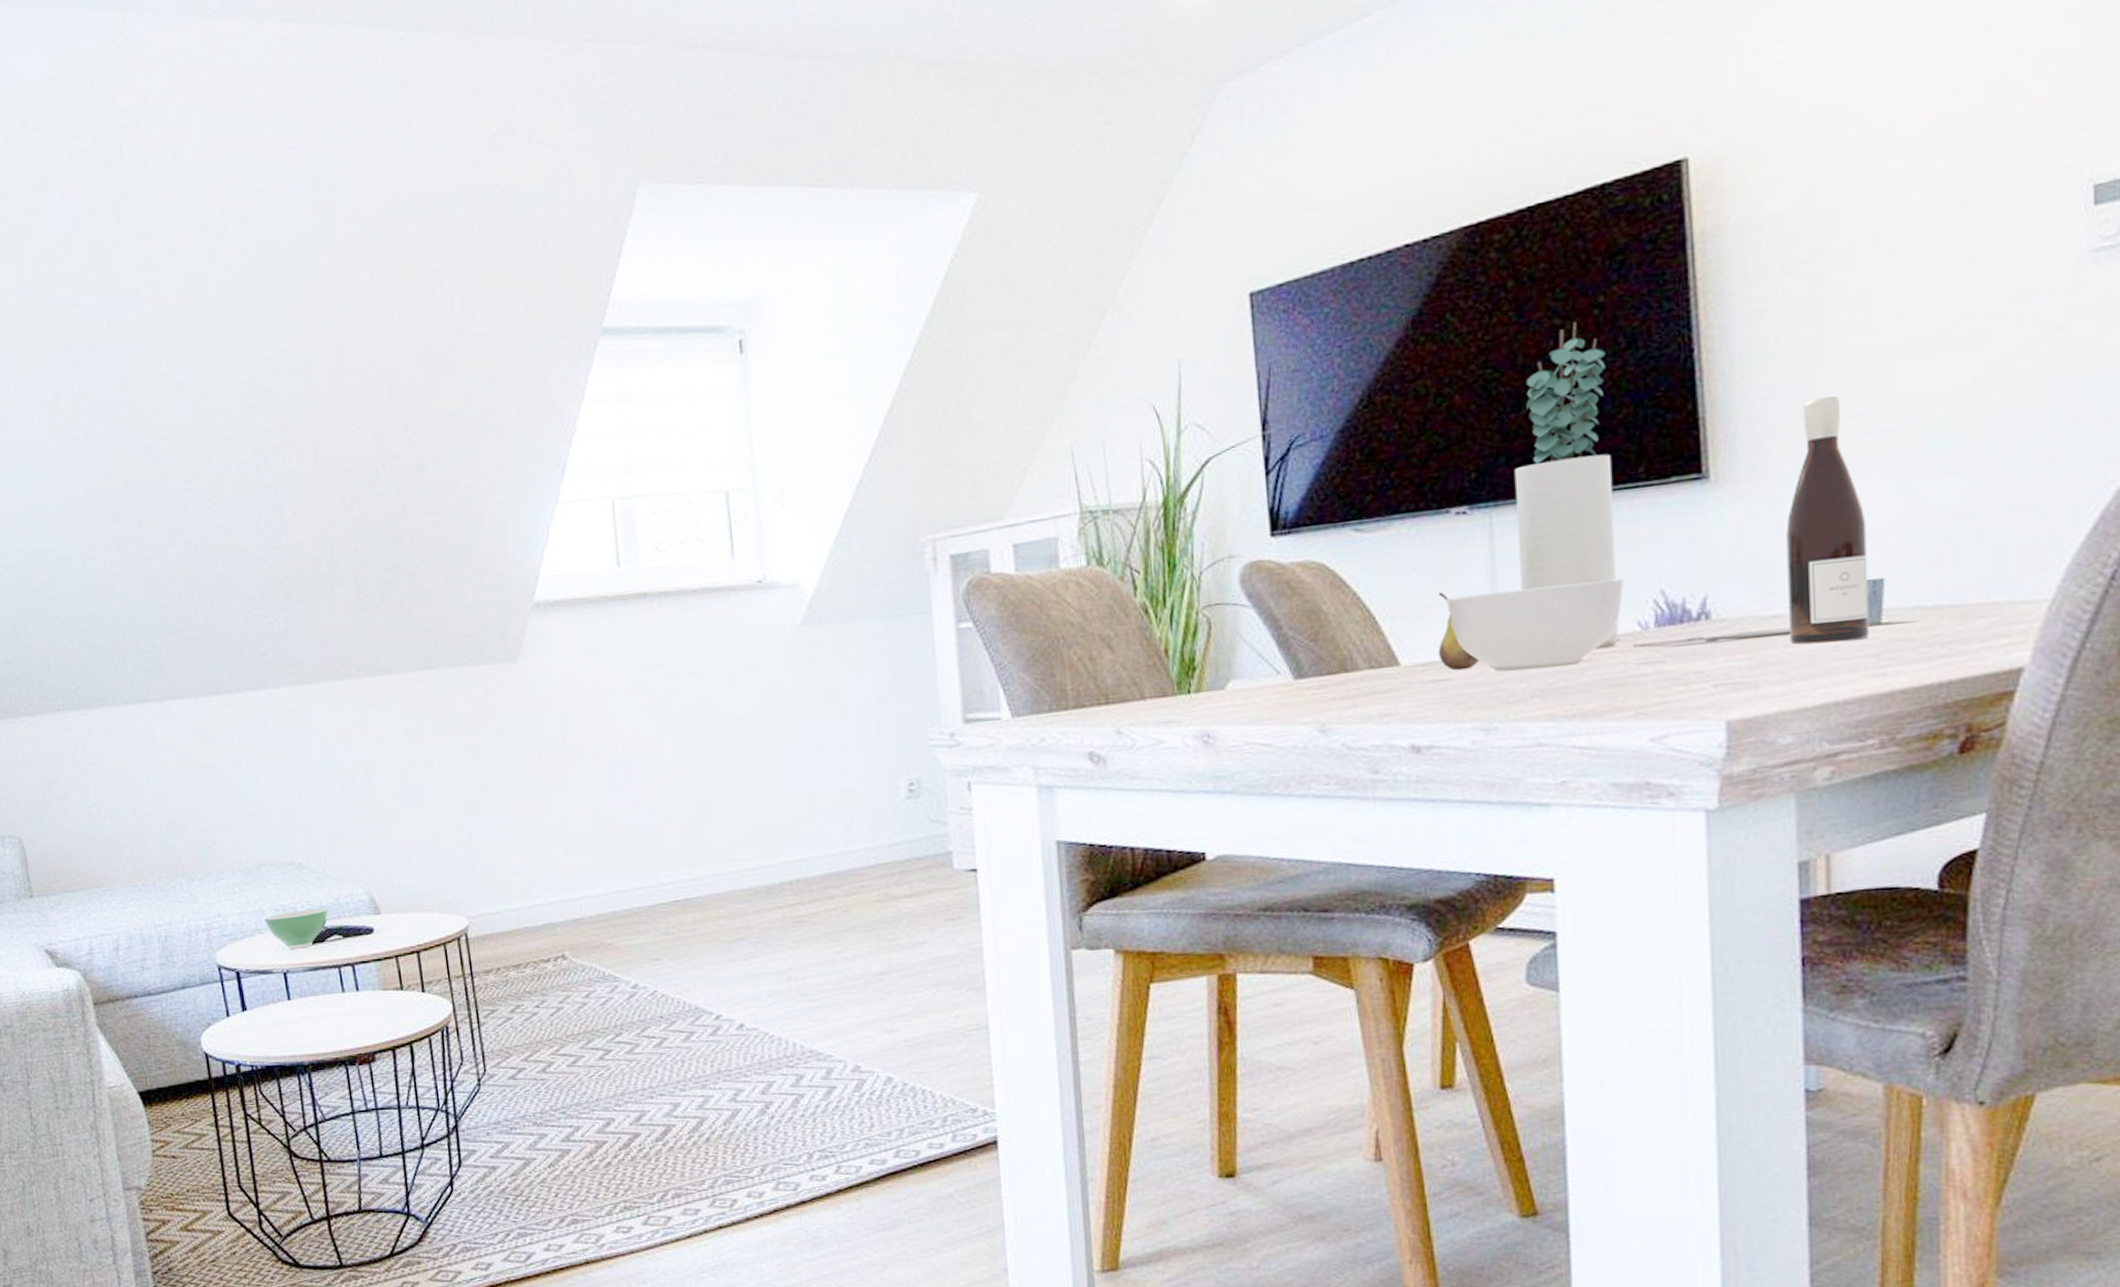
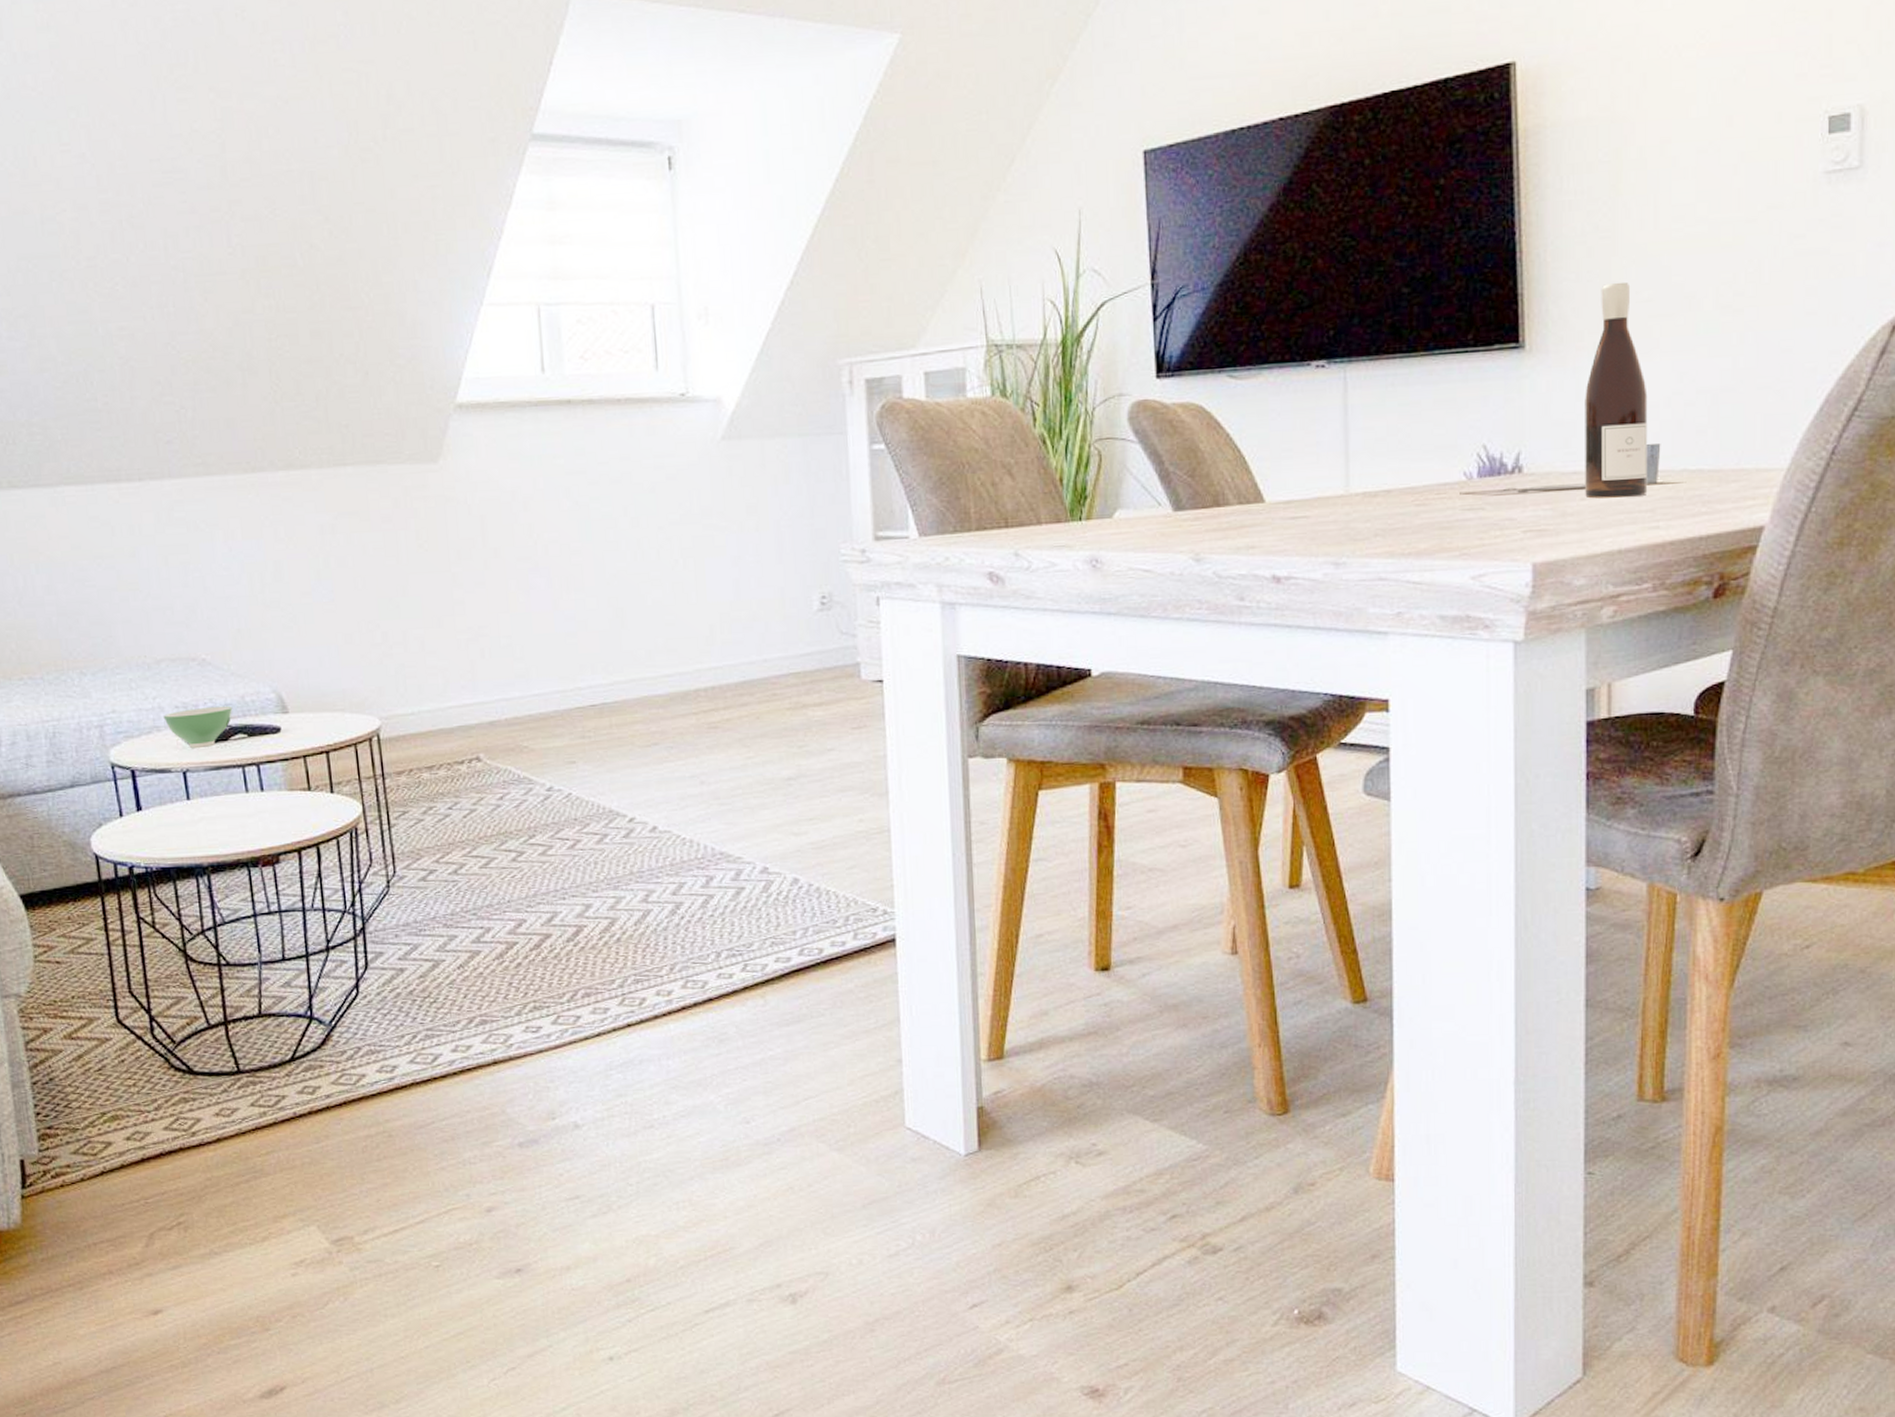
fruit: present [1437,592,1479,671] -> none [1297,438,1332,509]
bowl: present [1447,578,1624,672] -> none [1306,433,1453,512]
vase: present [1513,321,1619,650] -> none [1365,199,1448,495]

